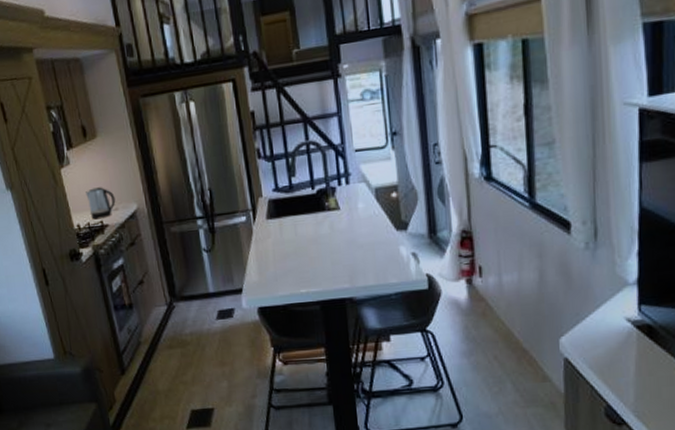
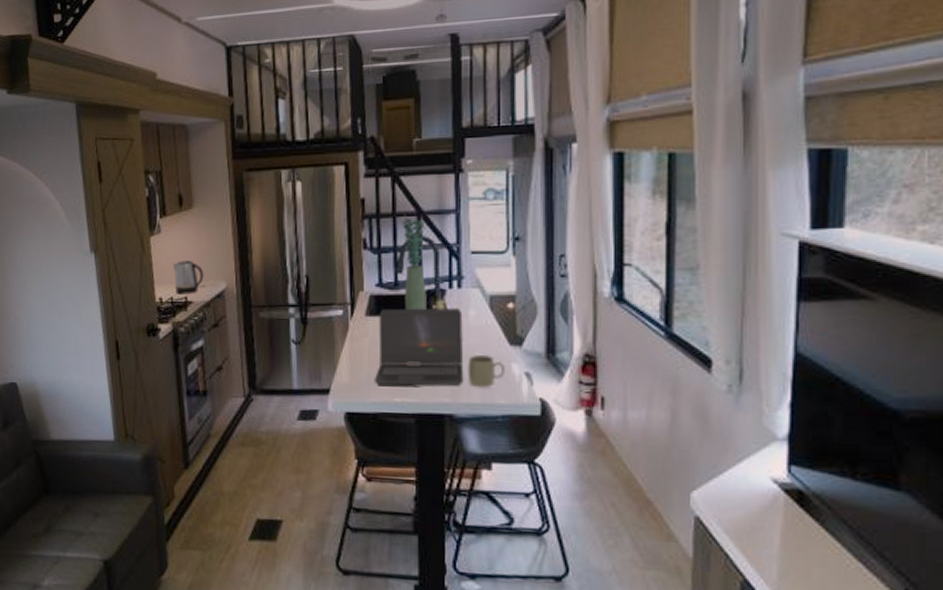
laptop computer: none [278,203,360,281] -> present [375,308,464,387]
vase: none [291,121,320,210] -> present [402,213,427,311]
mug: none [361,242,394,272] -> present [467,355,505,388]

